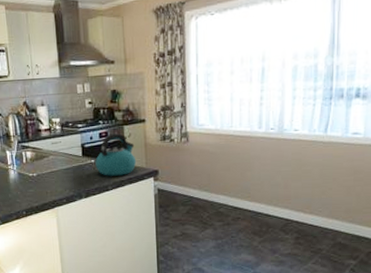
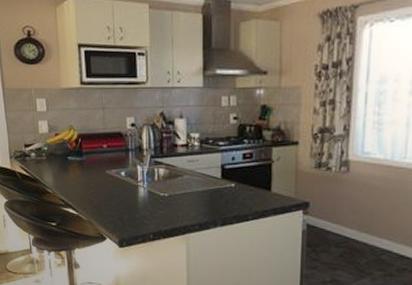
kettle: present [95,133,137,176] -> none [236,155,284,205]

